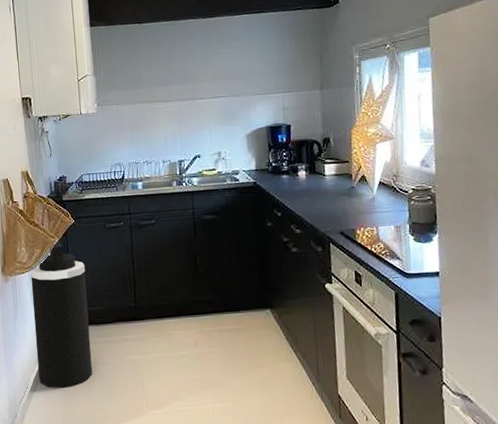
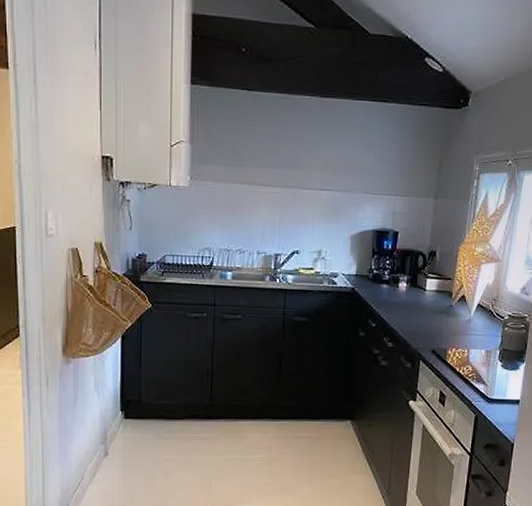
trash can: present [30,240,93,388] -> none [96,324,160,482]

